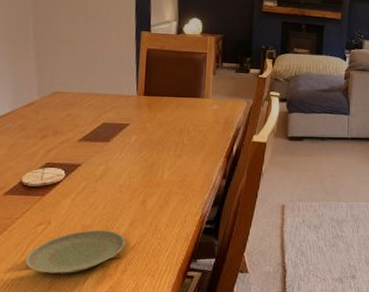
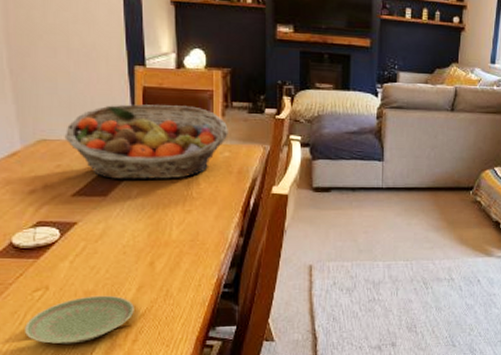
fruit basket: none [76,63,218,128] -> present [64,104,228,180]

